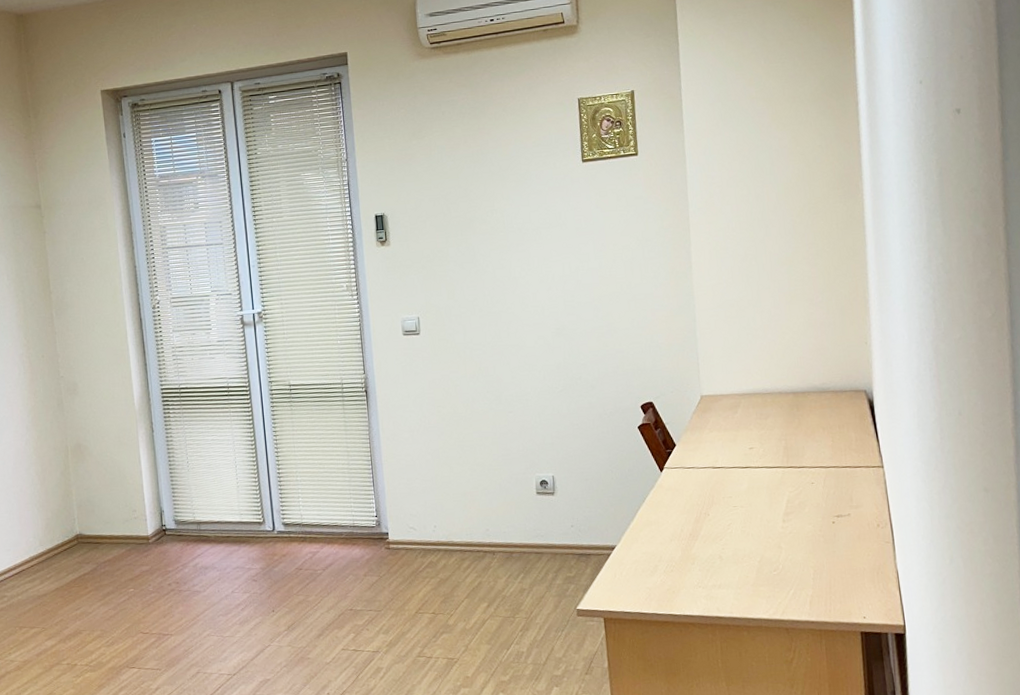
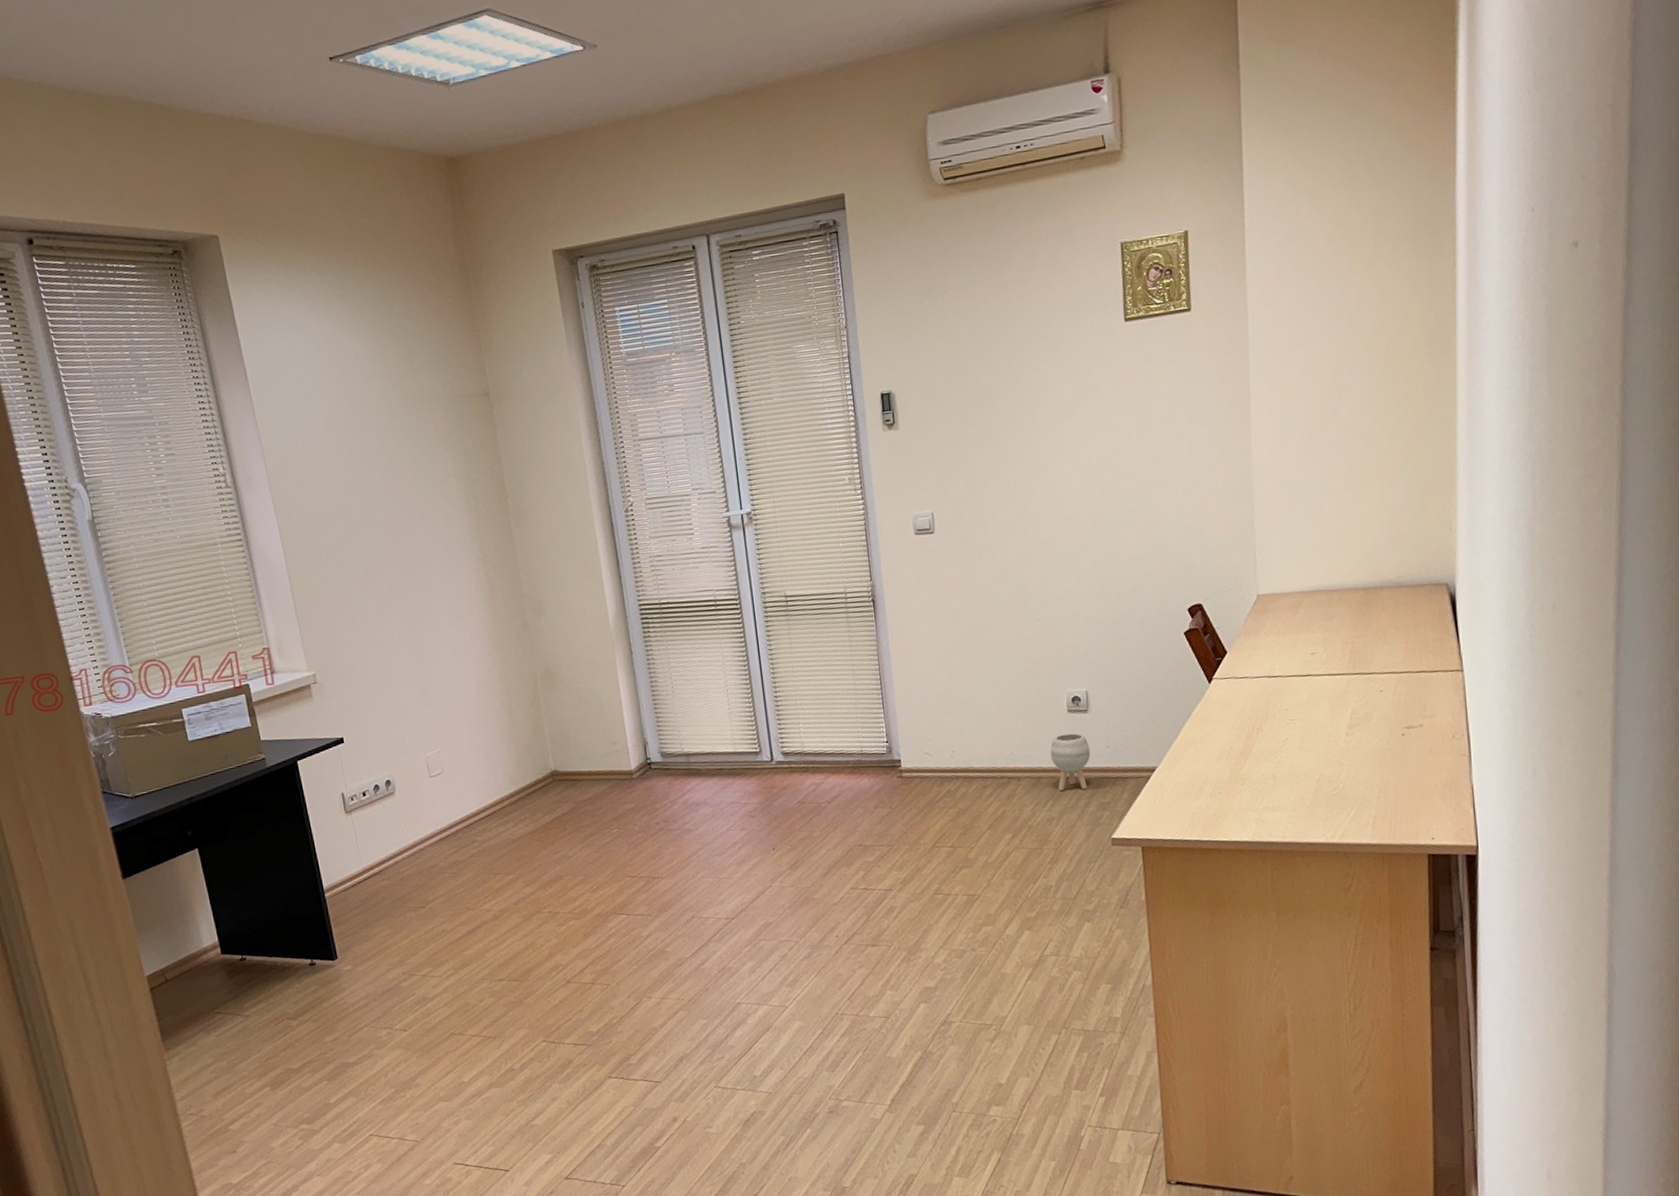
planter: none [521,513,557,565] -> present [1050,733,1091,792]

